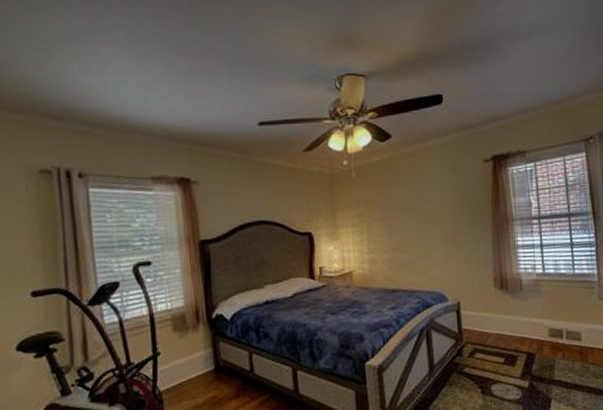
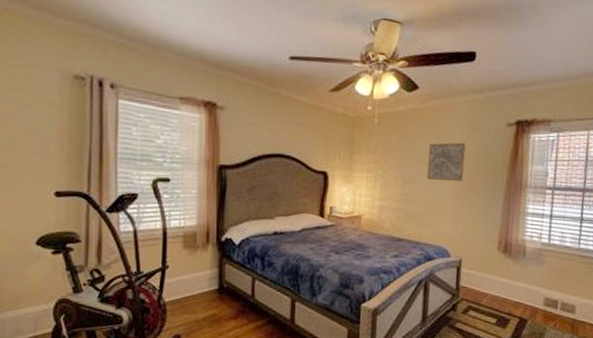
wall art: none [410,184,449,226] -> present [427,142,467,182]

